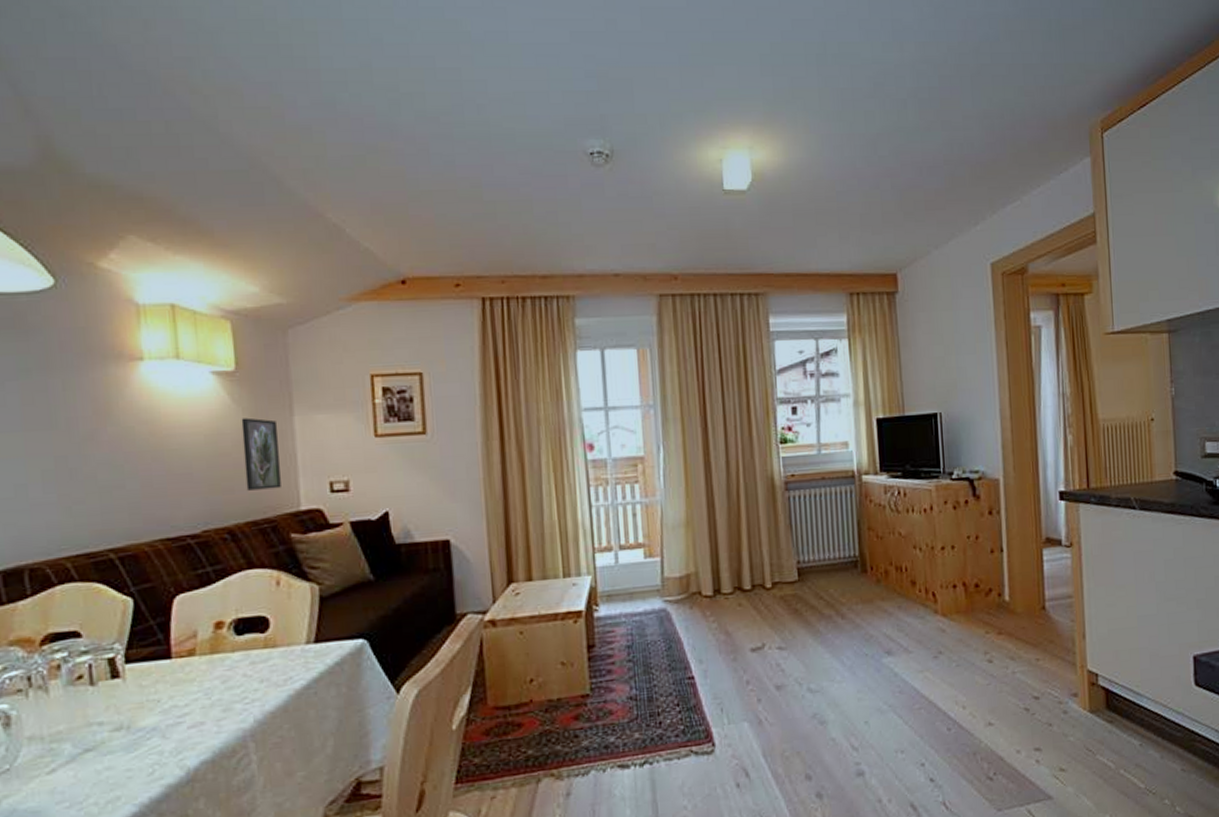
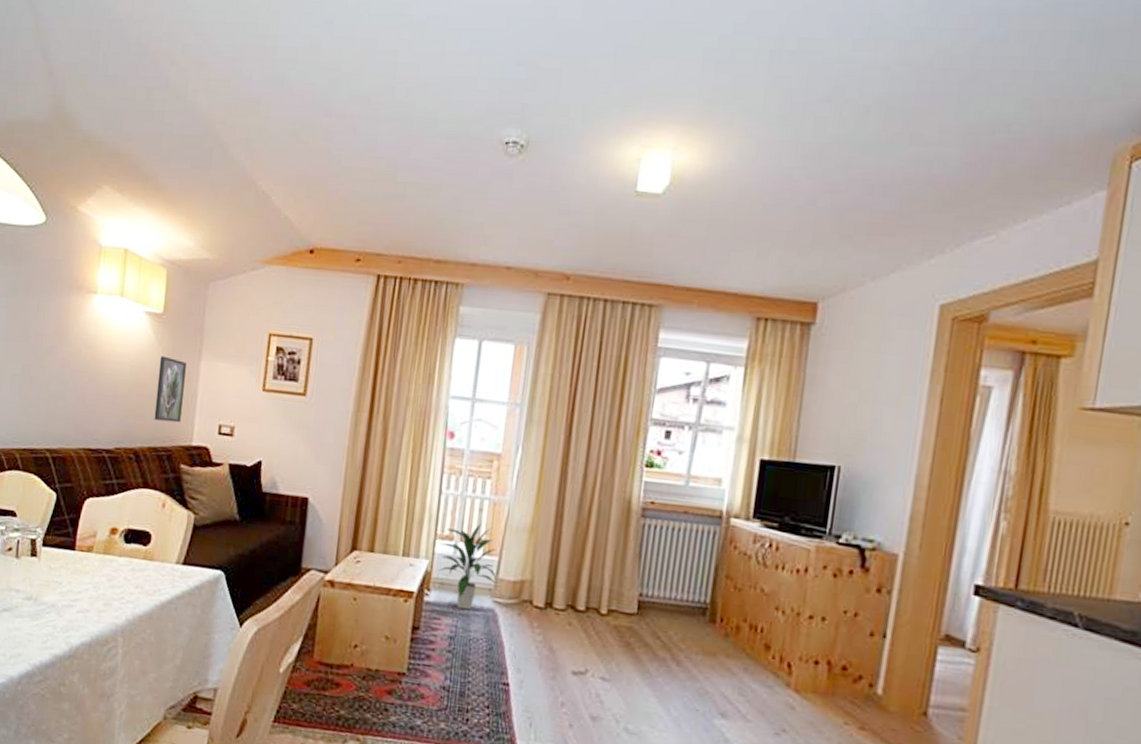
indoor plant: none [601,528,662,617] -> present [439,524,496,610]

